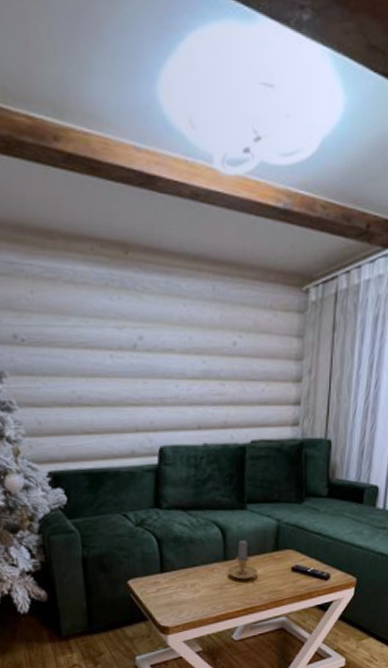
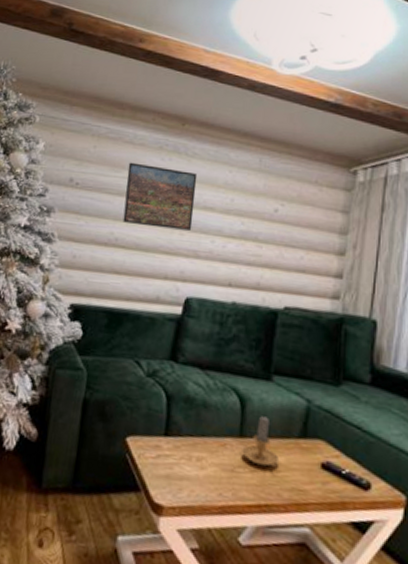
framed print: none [74,306,155,379] -> present [122,162,198,231]

